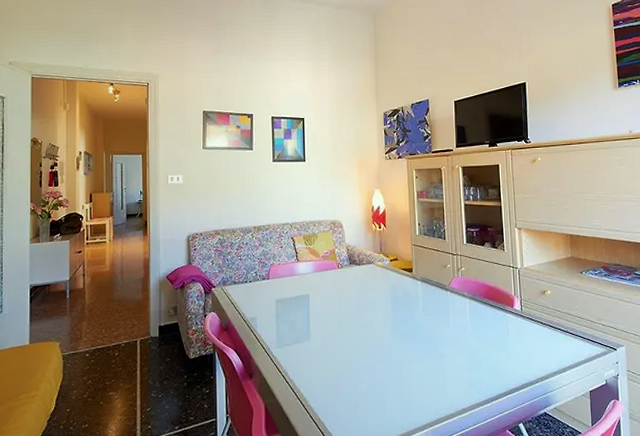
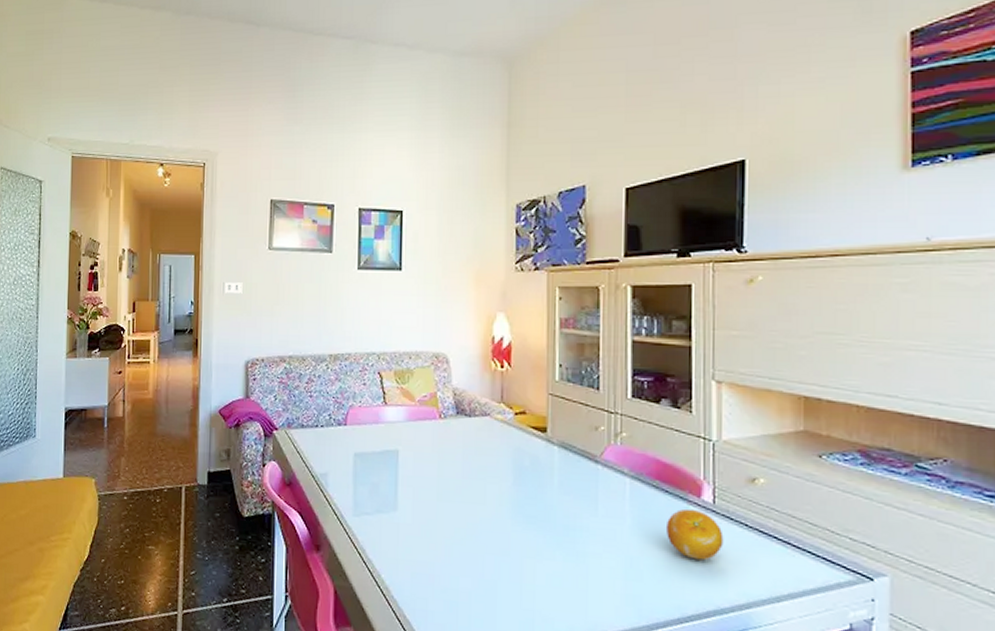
fruit: none [493,316,529,350] -> present [667,508,724,561]

